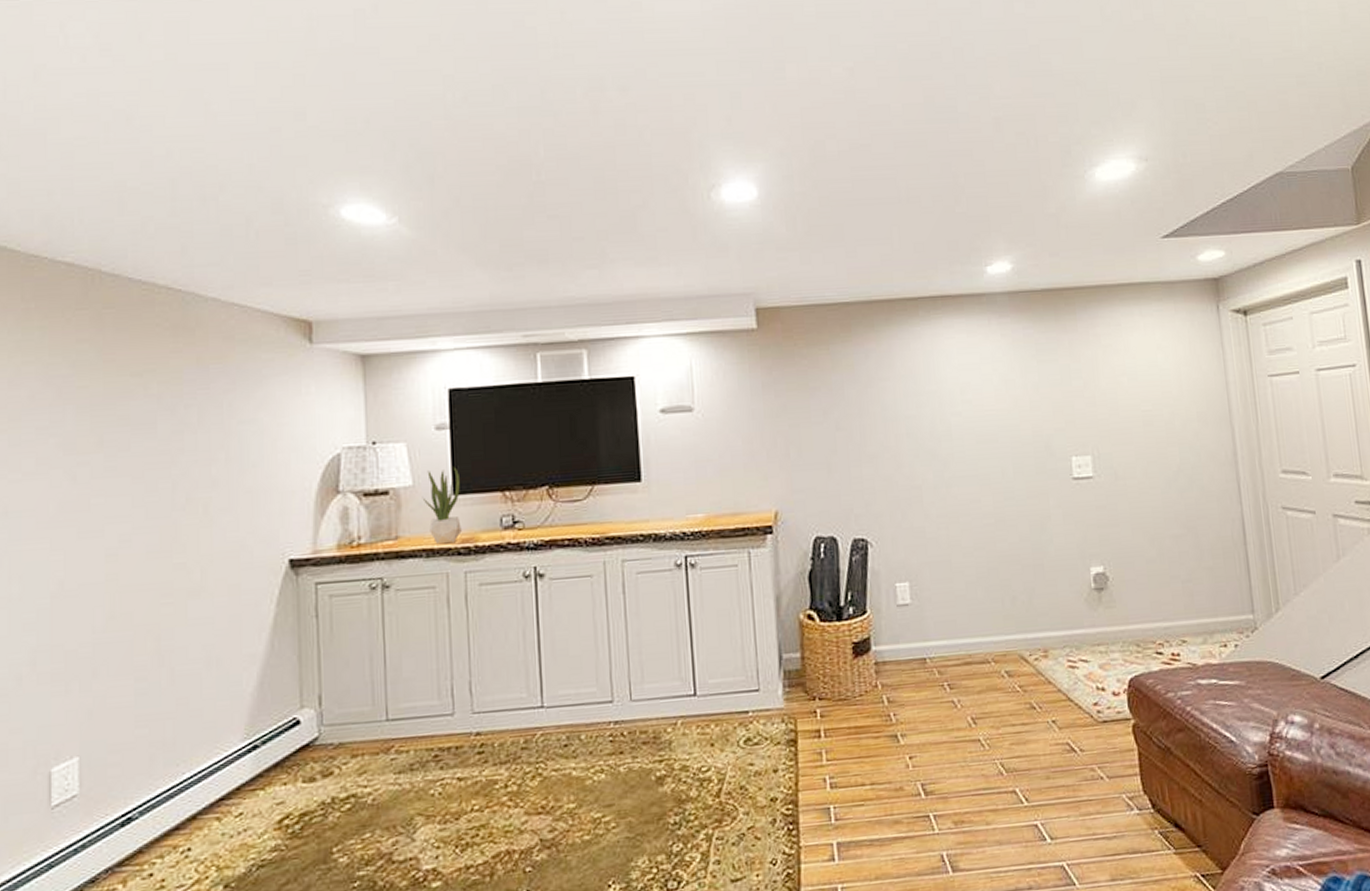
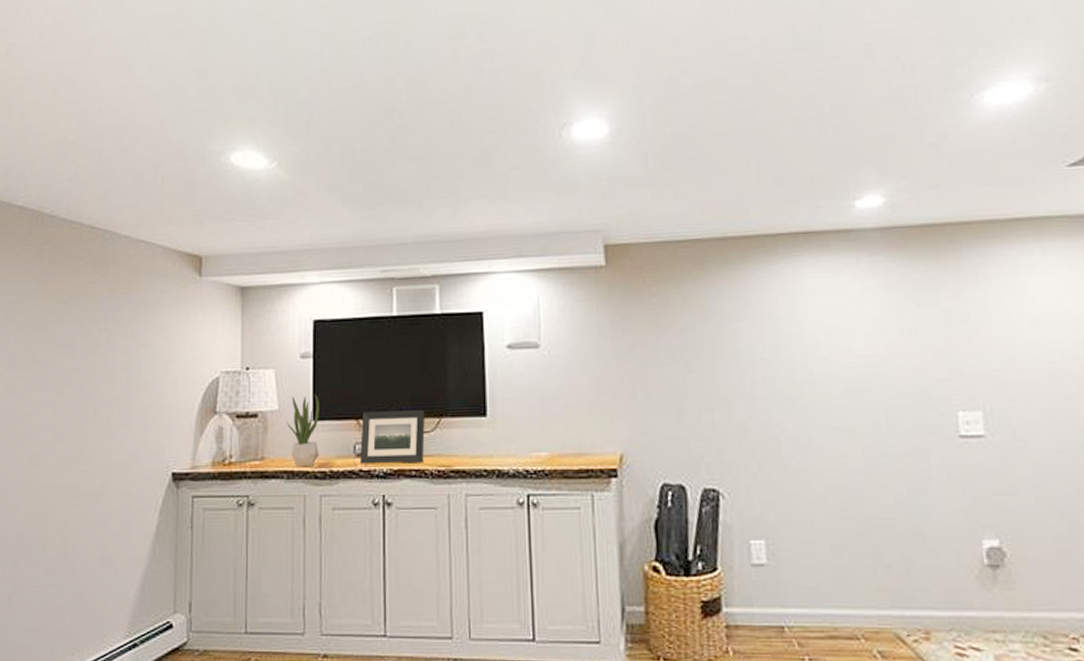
picture frame: none [507,478,578,537] -> present [360,410,426,465]

